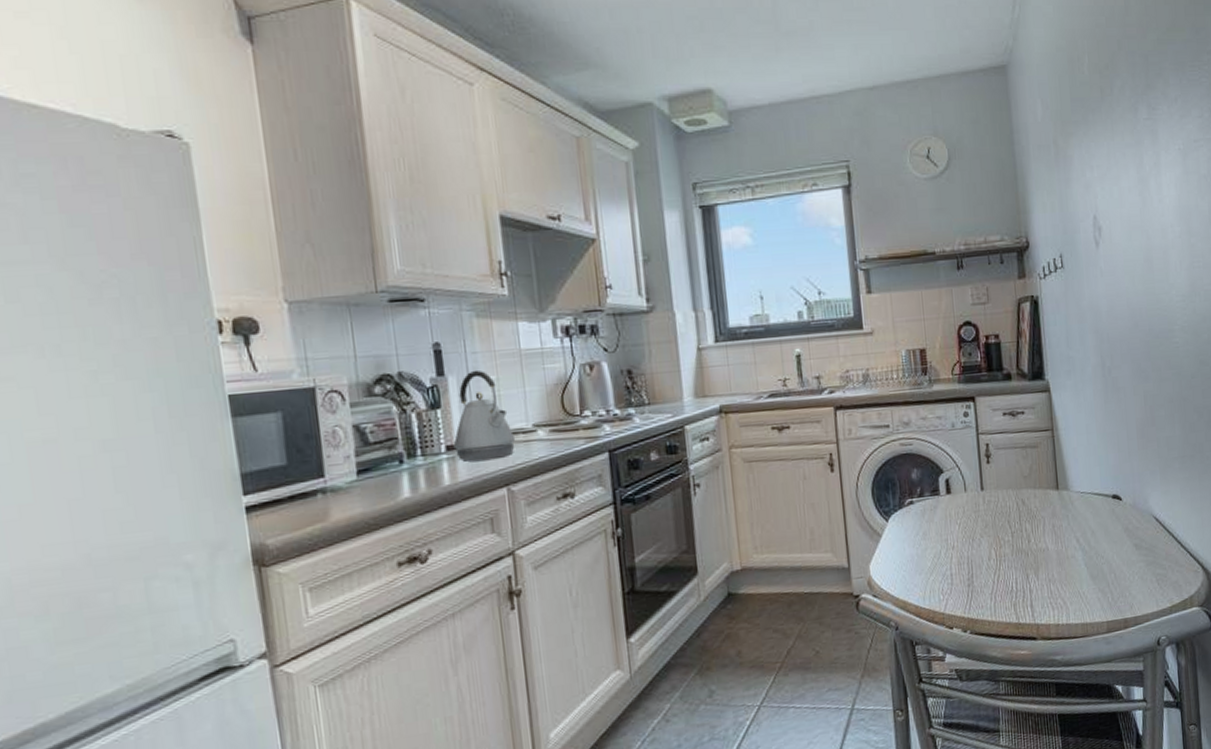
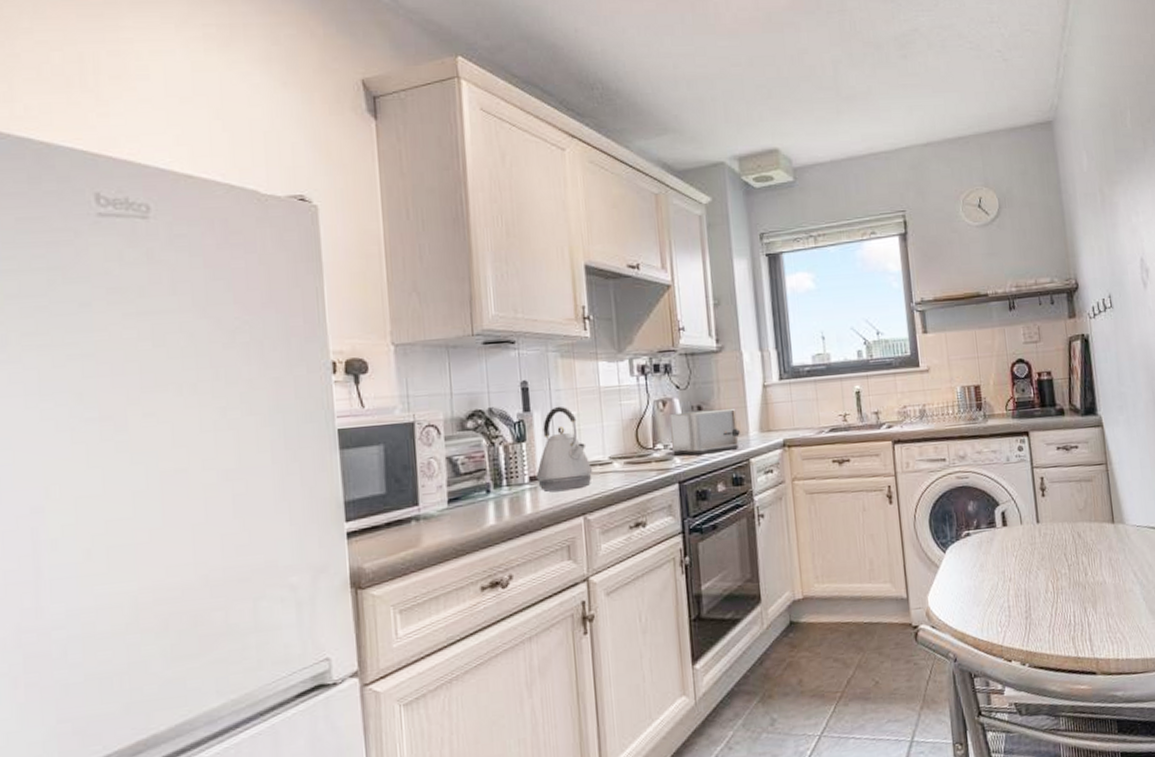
toaster: none [597,372,674,424] -> present [670,408,740,457]

